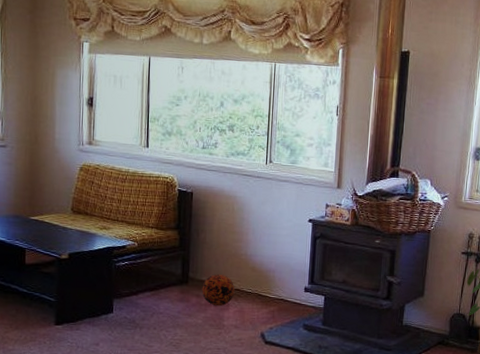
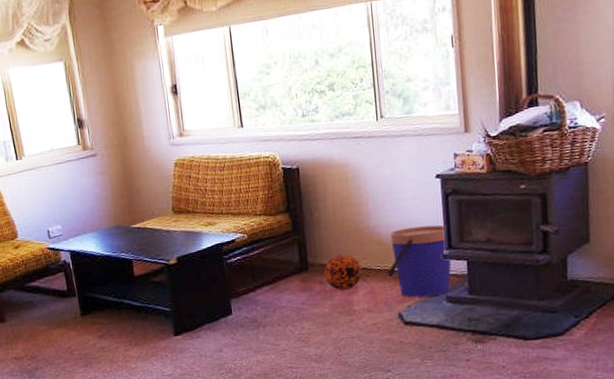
bucket: none [256,260,312,322] -> present [387,225,452,298]

